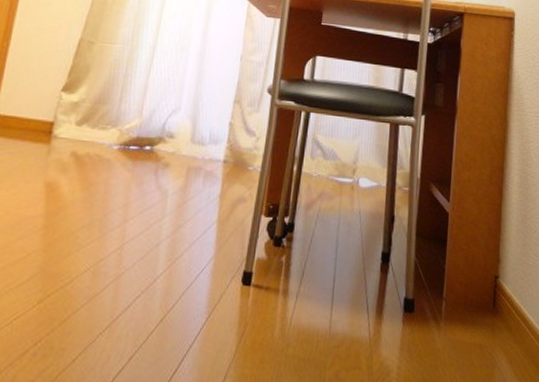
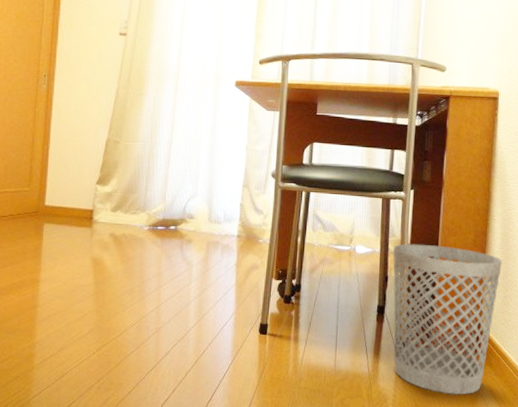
wastebasket: none [399,178,521,366] -> present [393,244,502,394]

